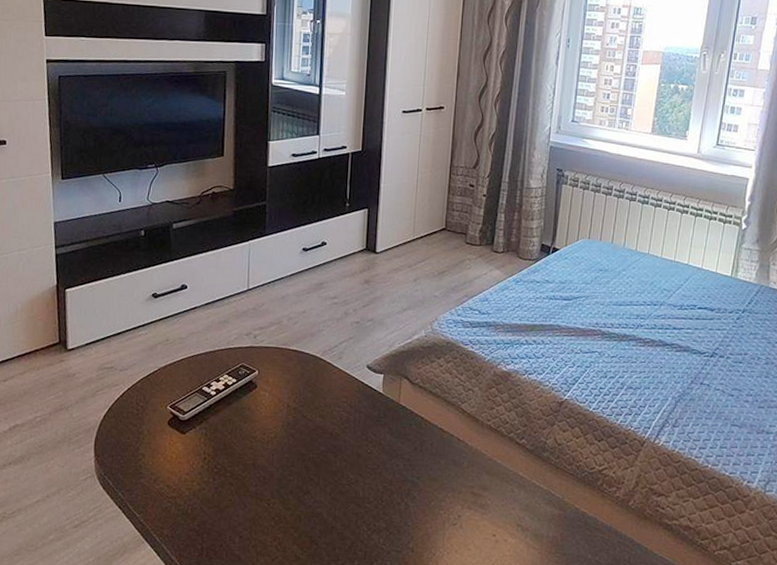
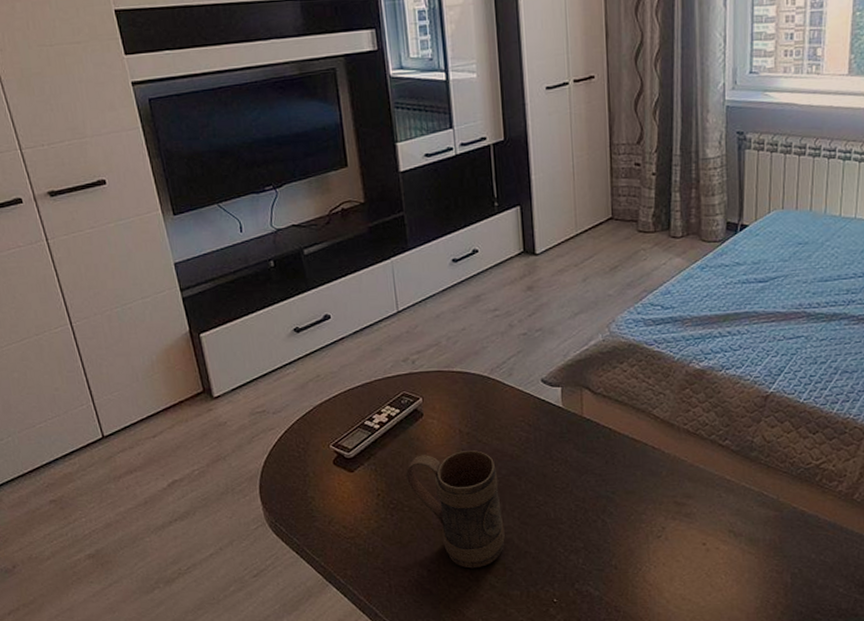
mug: none [232,424,316,539] -> present [405,450,505,569]

